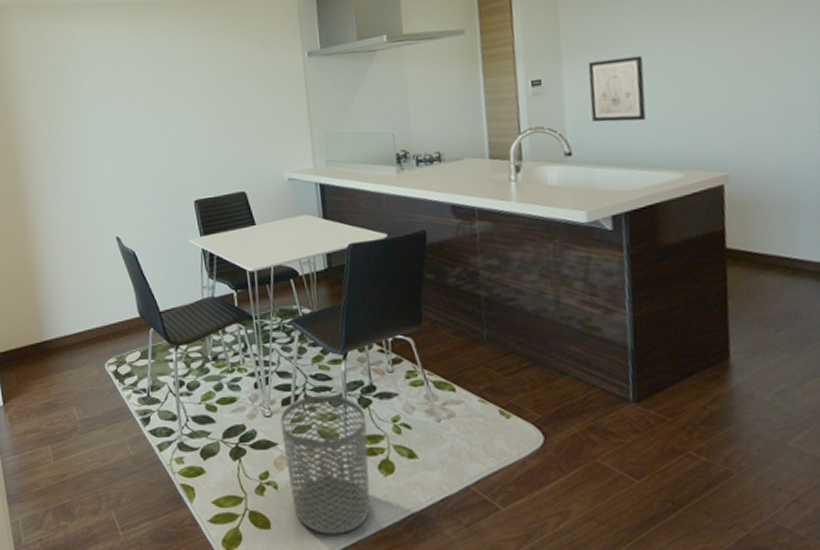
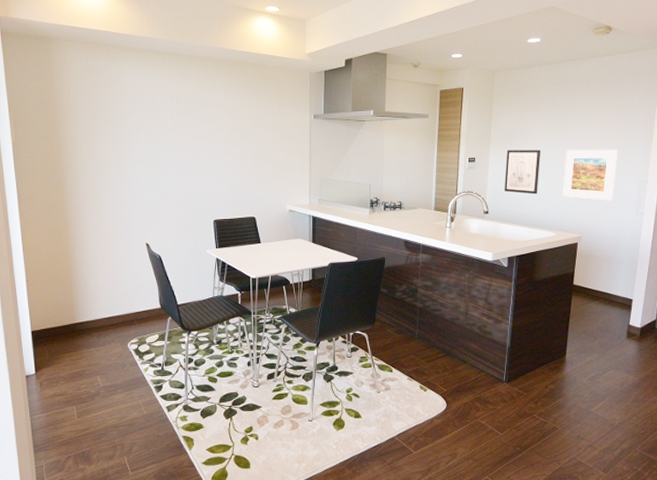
waste bin: present [280,394,371,535] -> none [265,372,328,472]
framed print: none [683,38,775,120] -> present [563,149,617,201]

